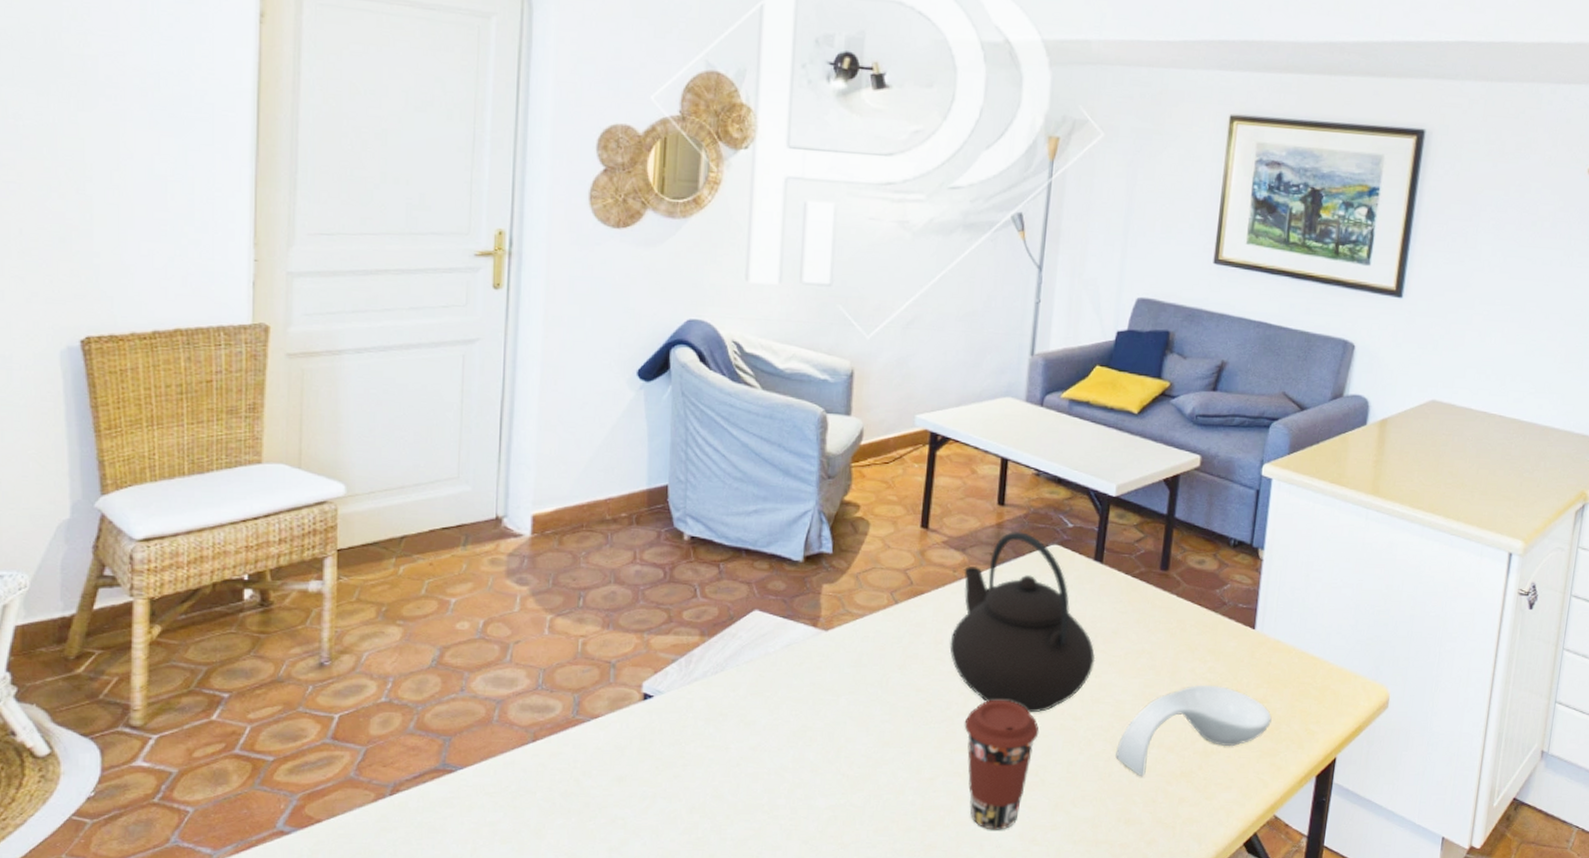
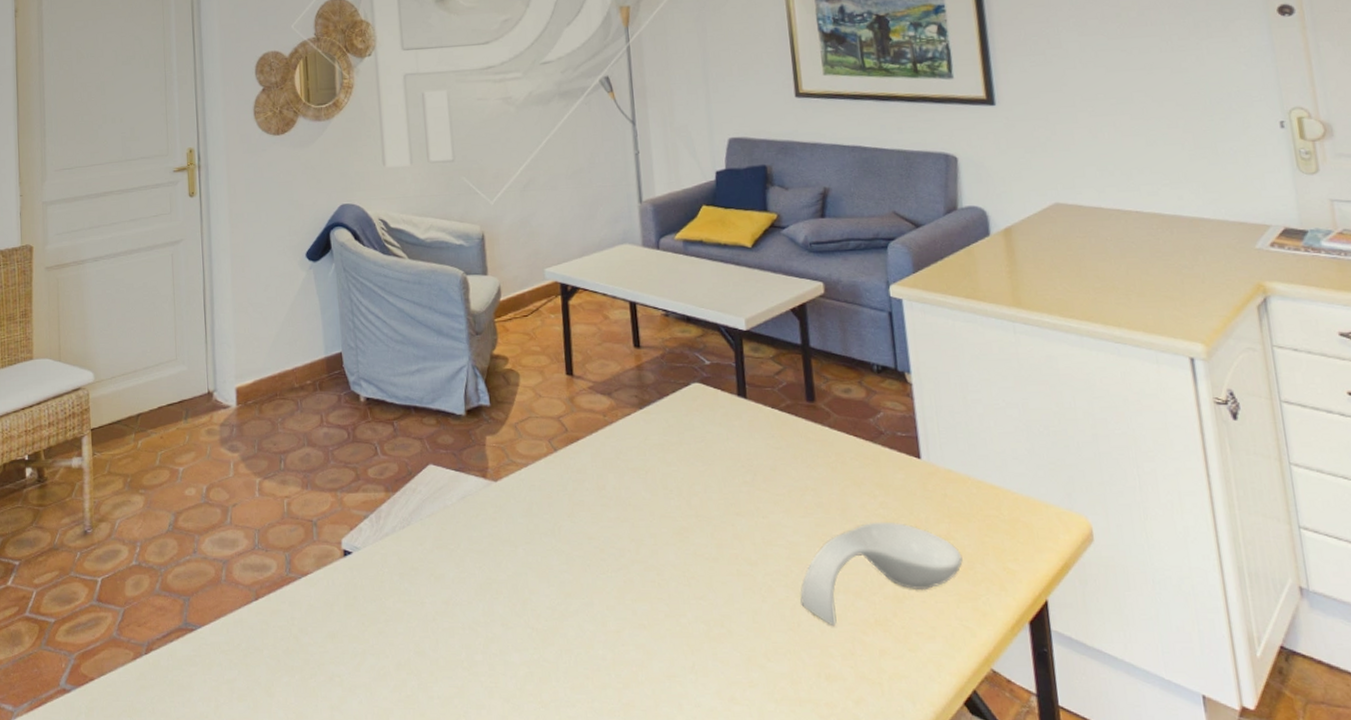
teapot: present [949,530,1096,713] -> none [612,371,759,559]
coffee cup: present [964,699,1040,830] -> none [640,545,717,687]

